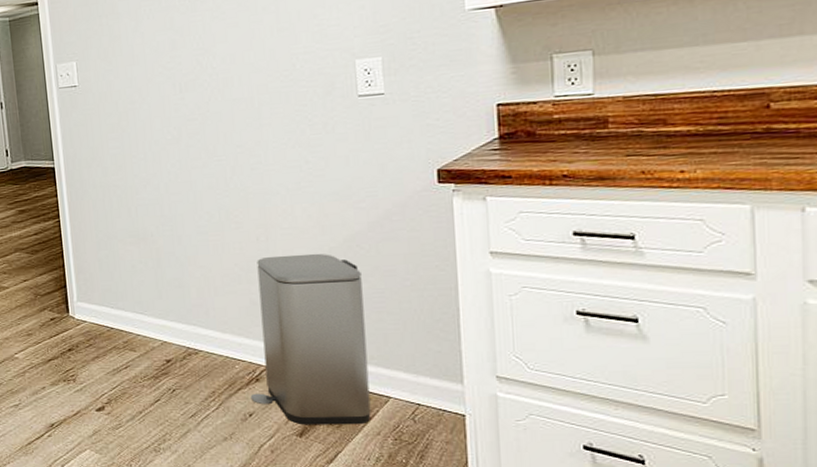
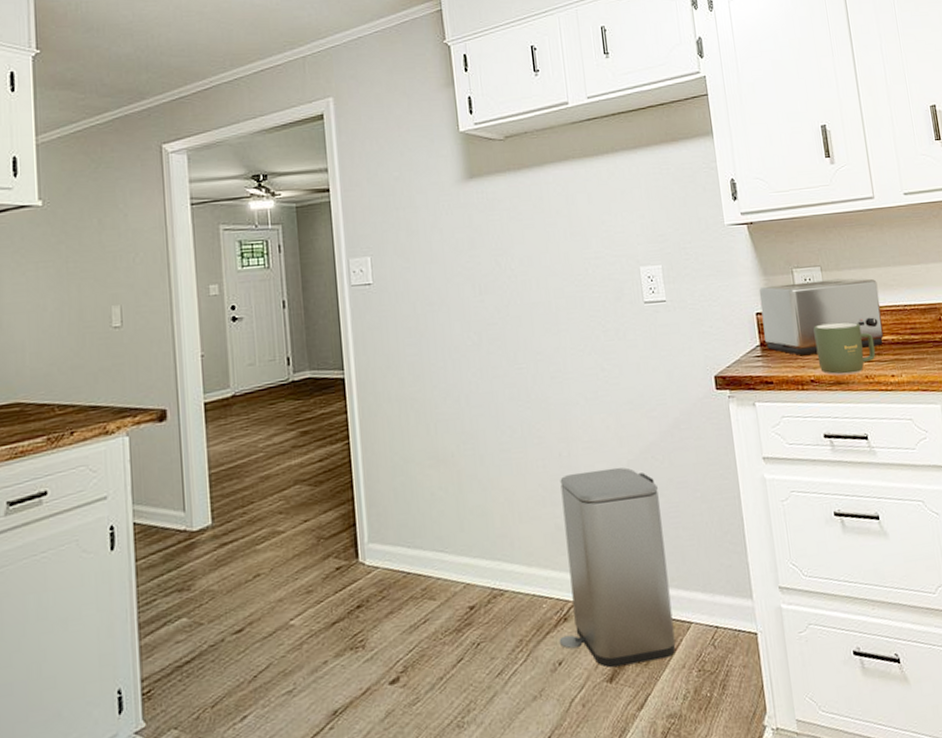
toaster: none [503,61,677,149] -> present [758,278,884,356]
mug: none [573,112,661,171] -> present [813,322,876,376]

